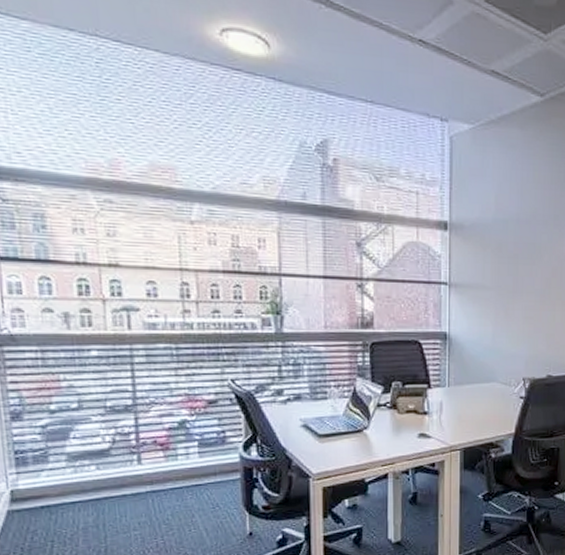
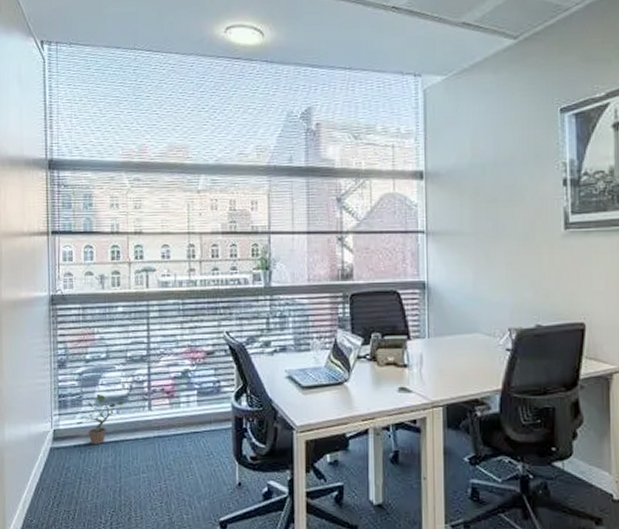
potted plant: none [43,449,105,505] -> present [77,395,124,445]

